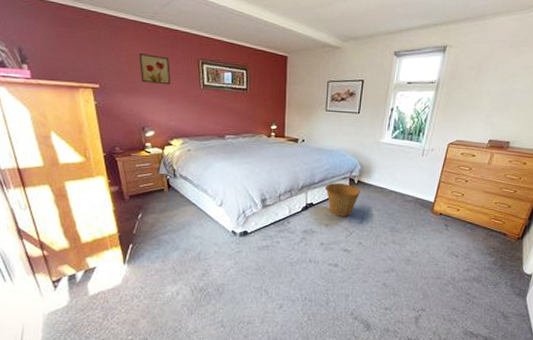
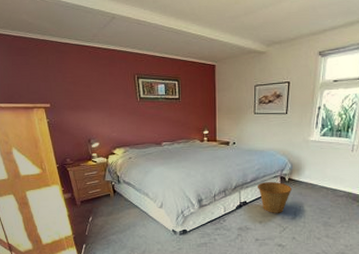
wall art: present [139,54,171,85] -> none [82,74,111,100]

